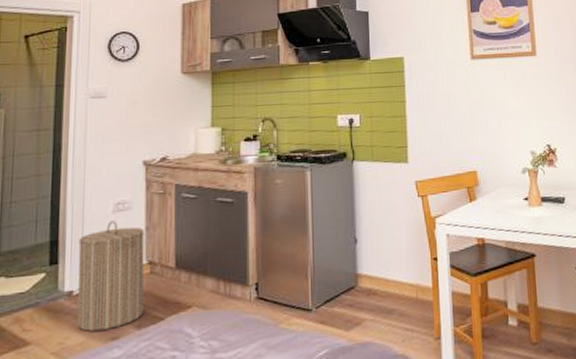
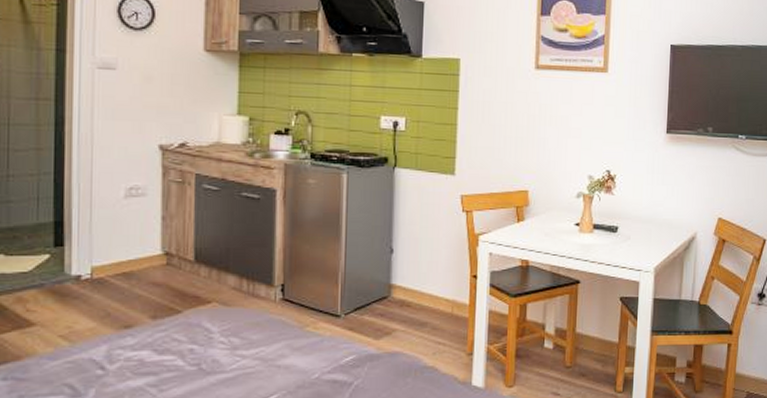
laundry hamper: present [77,221,145,332] -> none [86,206,161,317]

